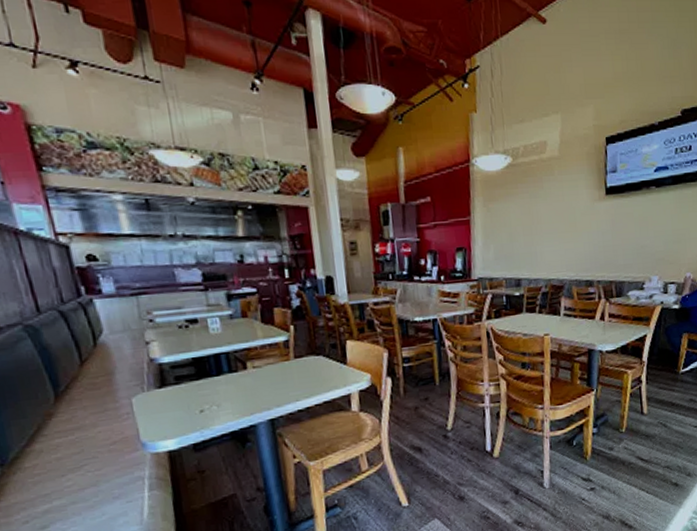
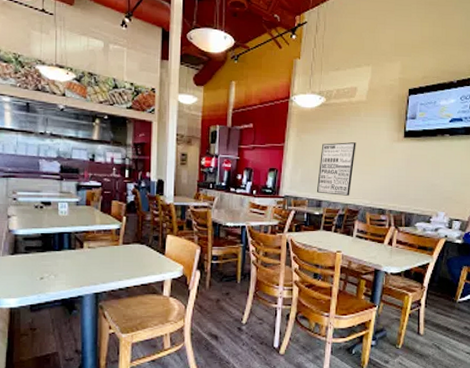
wall art: none [513,207,554,271] -> present [316,142,356,196]

